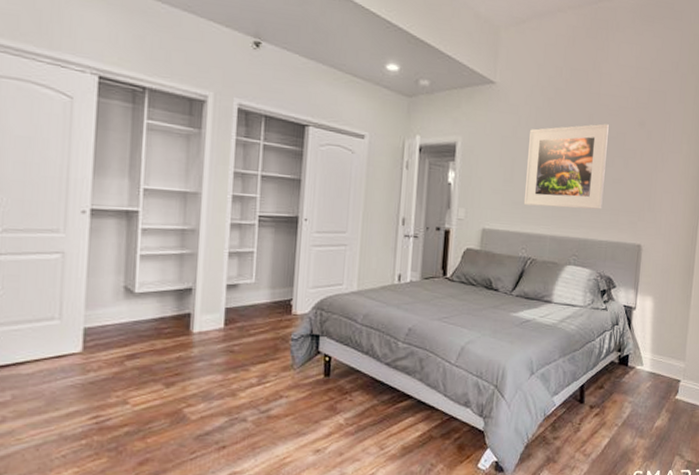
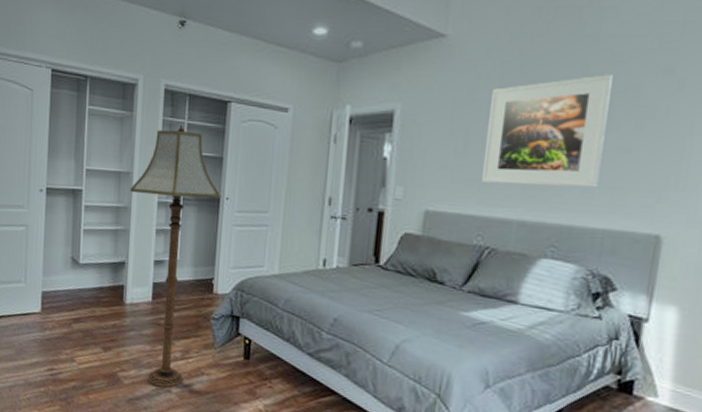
floor lamp: none [198,145,298,418] -> present [130,124,220,388]

